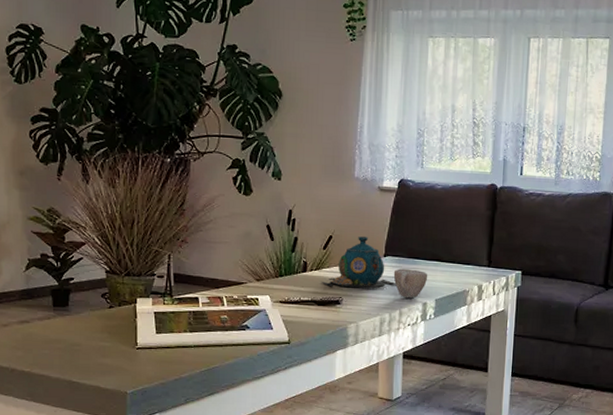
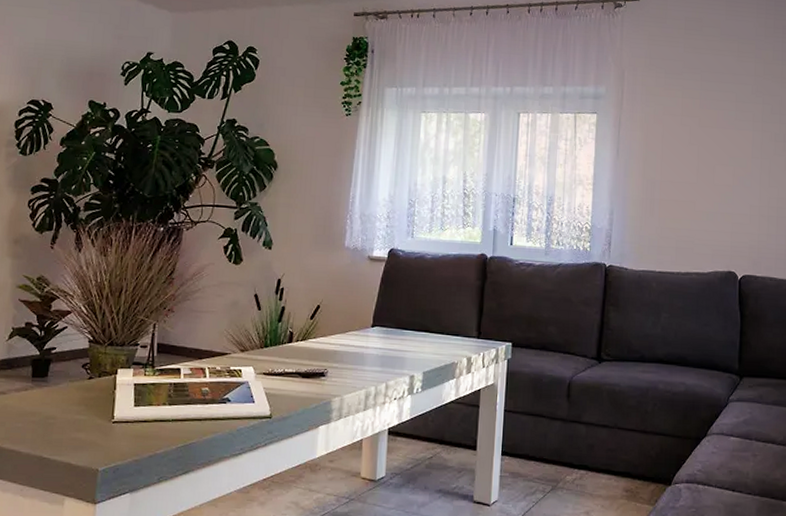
teapot: present [321,235,397,289] -> none [306,305,384,361]
cup: present [393,268,428,299] -> none [380,339,416,371]

